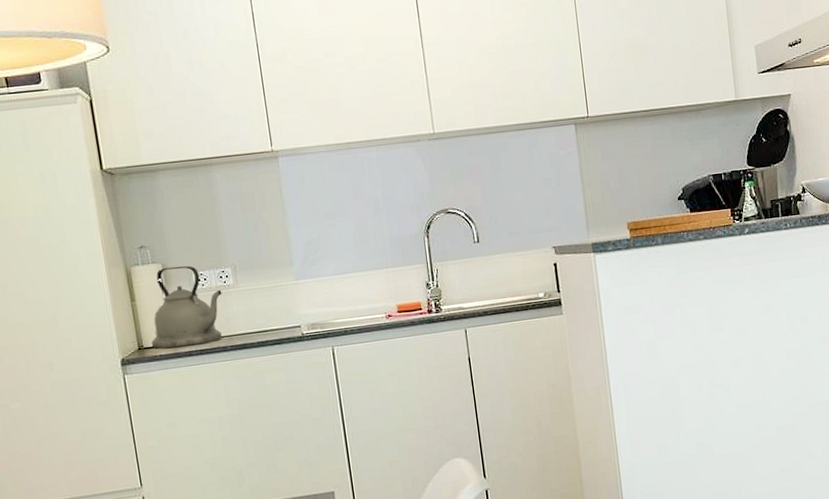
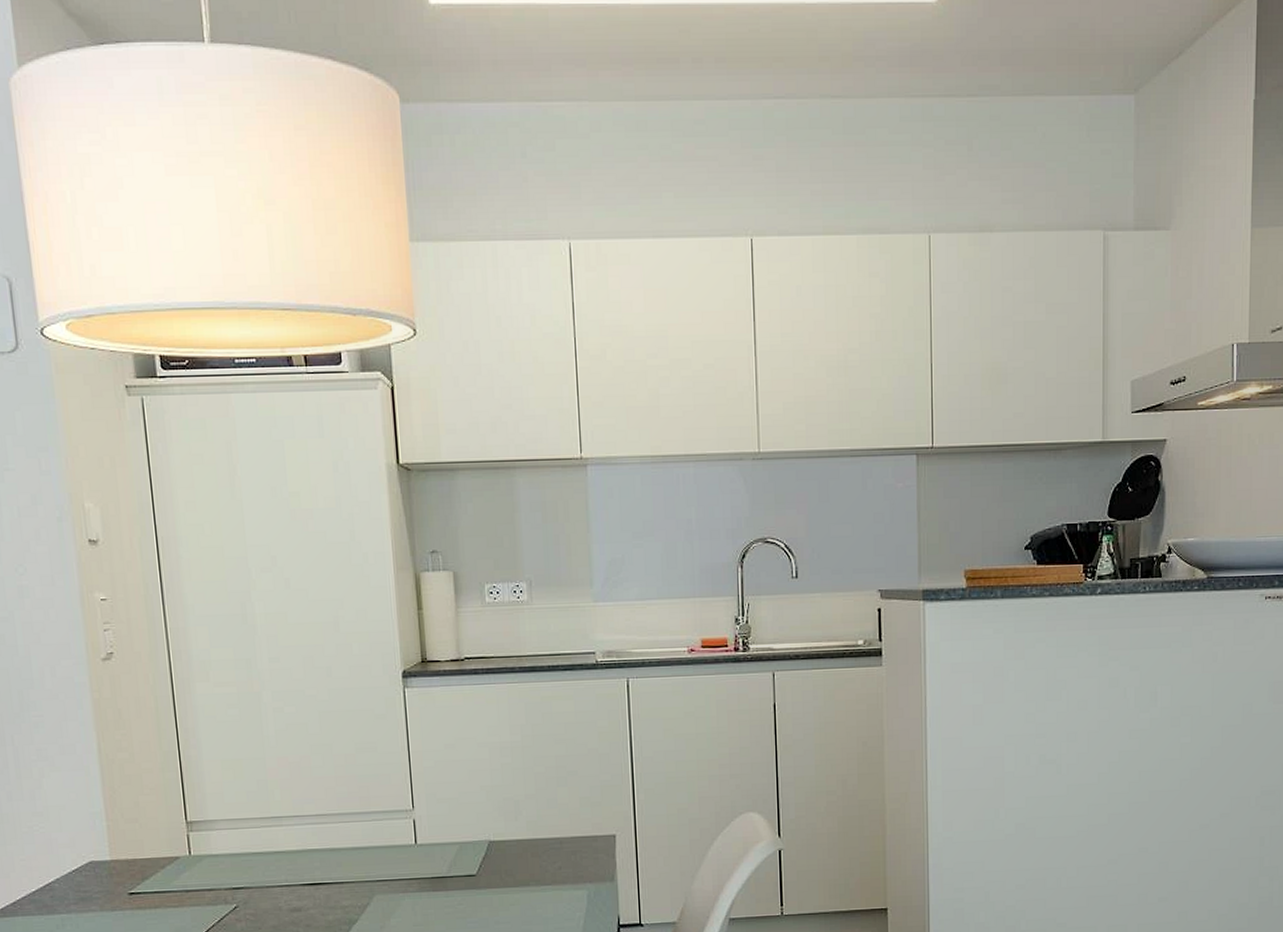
kettle: present [152,266,222,350] -> none [436,575,515,665]

